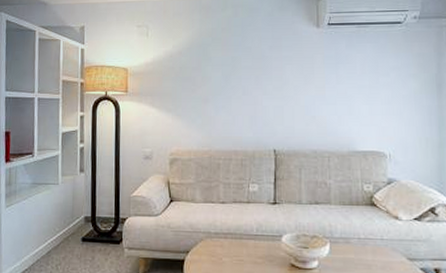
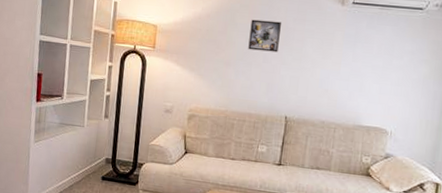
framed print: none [225,51,257,83] -> present [248,19,281,53]

